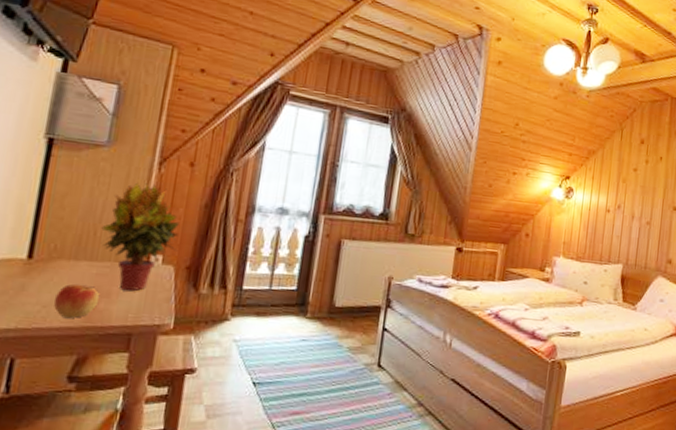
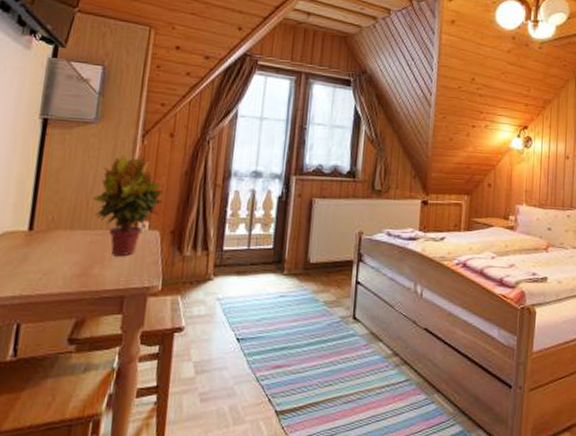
apple: present [54,284,99,318] -> none [54,251,93,284]

